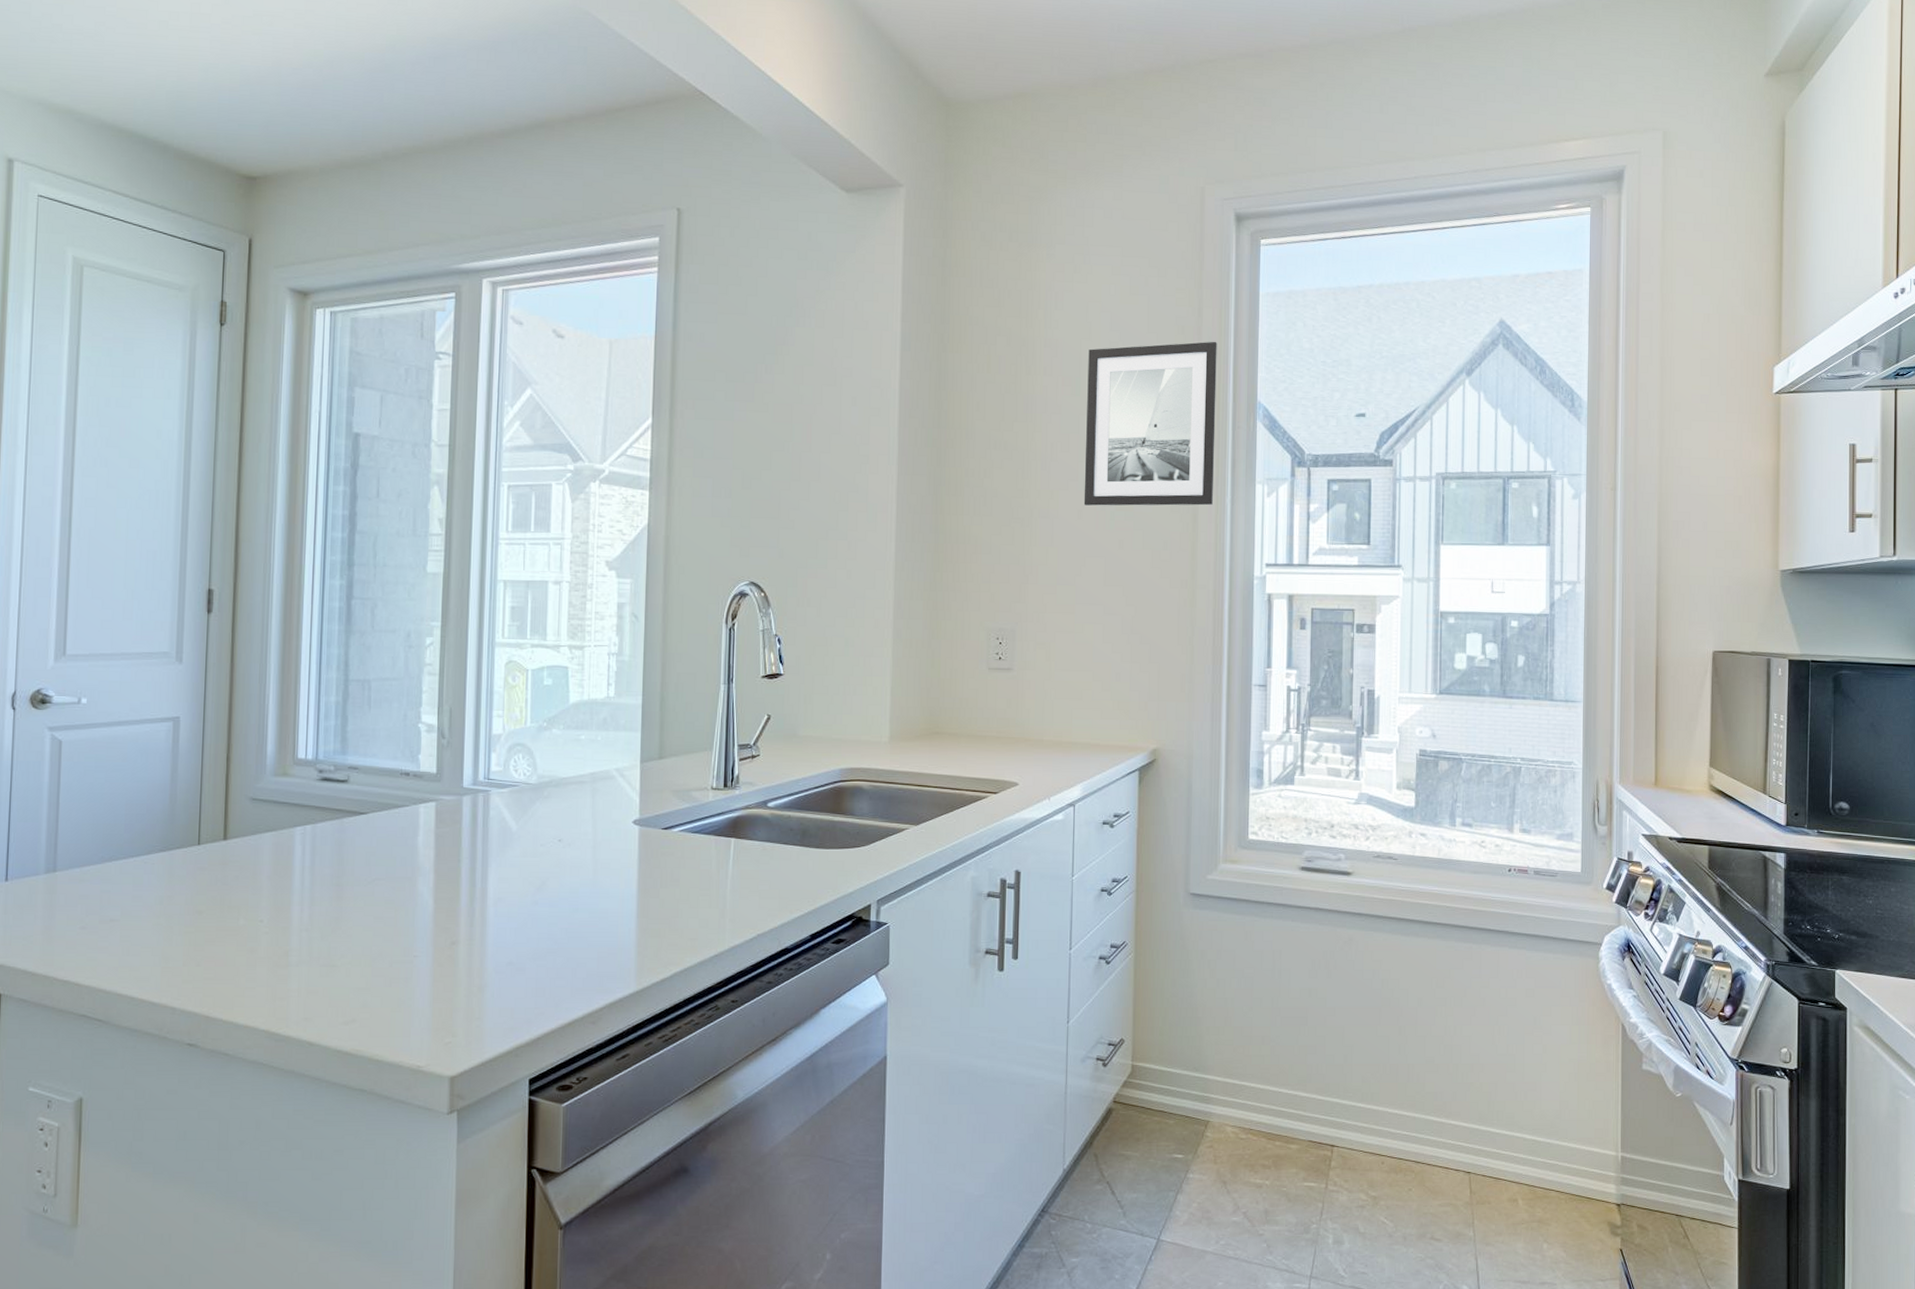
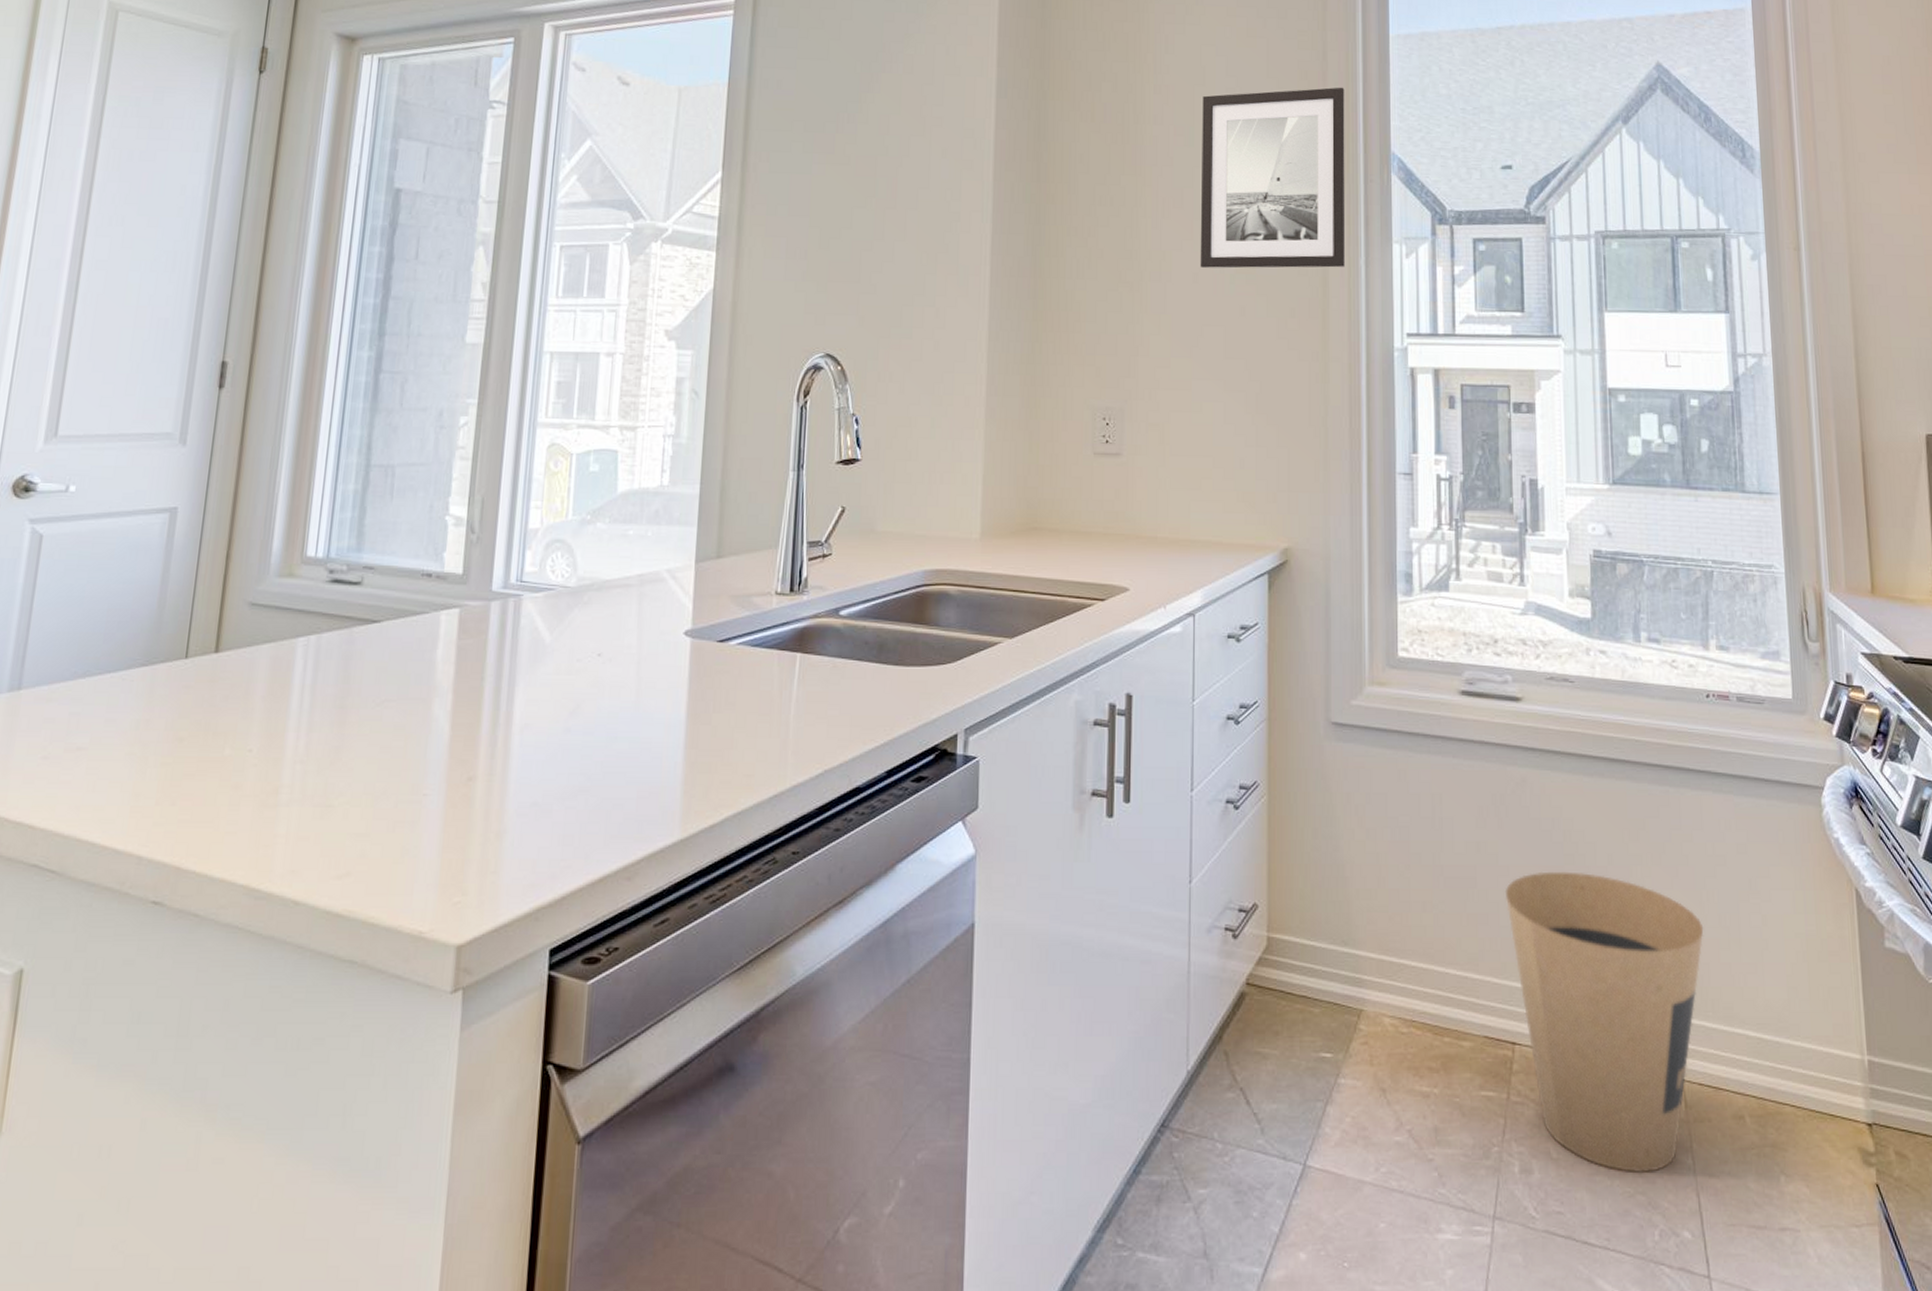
trash can: none [1331,1012,1494,1243] -> present [1505,871,1704,1174]

